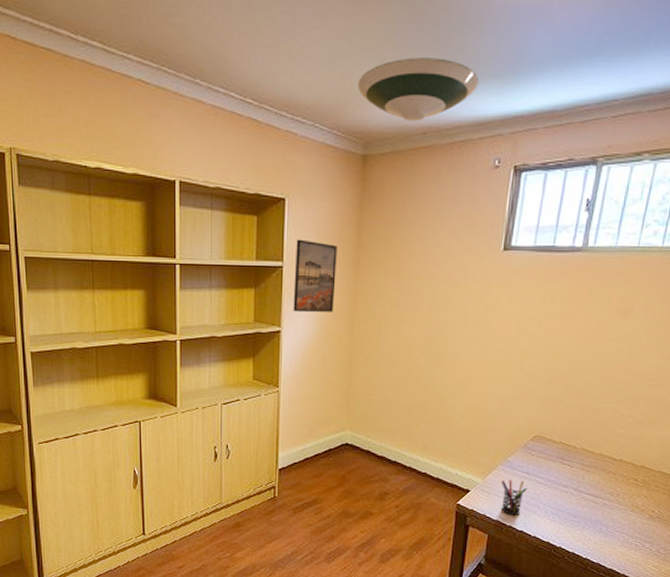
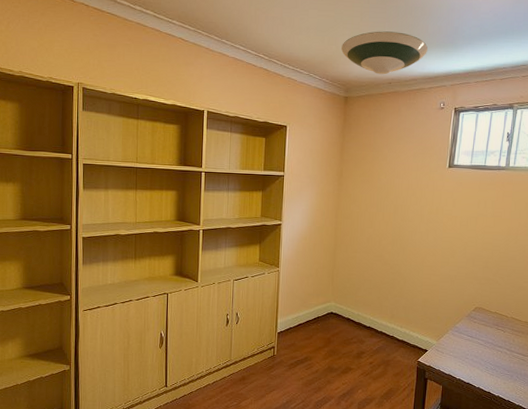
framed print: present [293,239,337,313] -> none [291,156,325,211]
pen holder: present [500,480,527,516] -> none [451,342,471,371]

